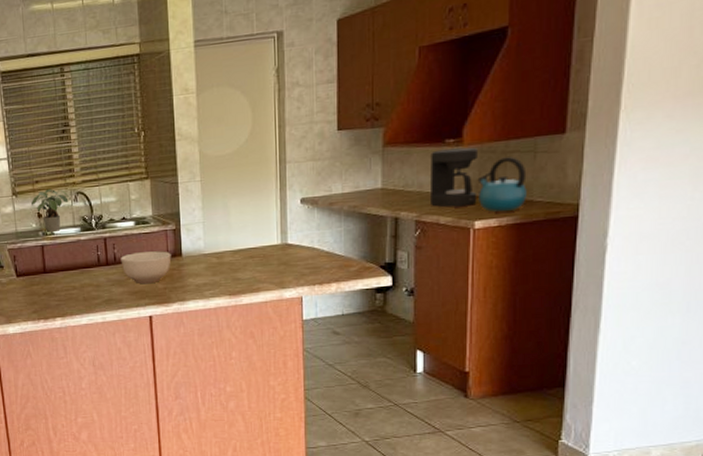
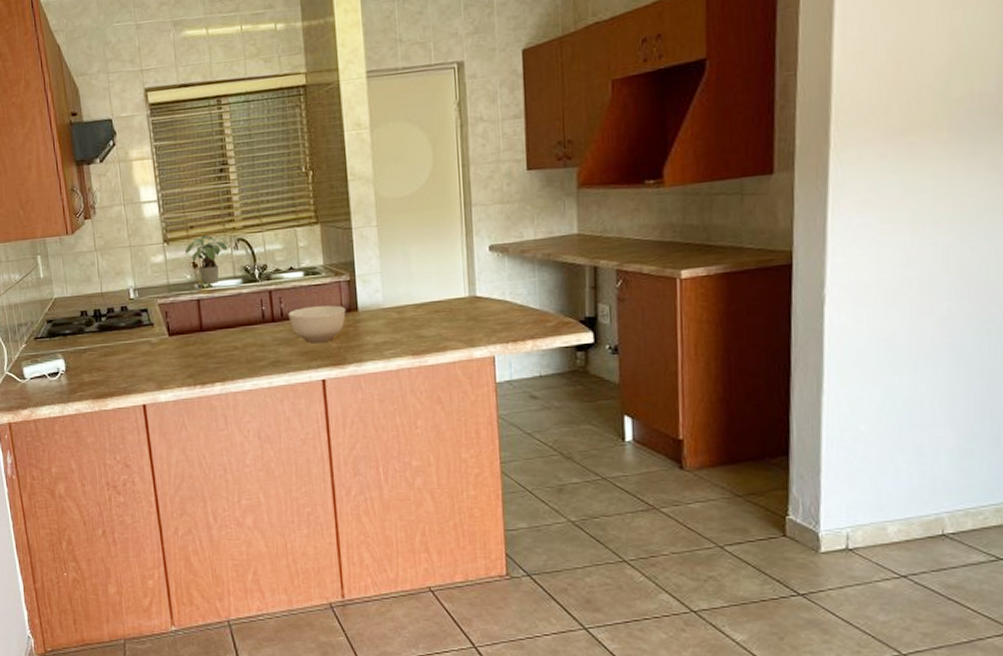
coffee maker: present [431,147,477,208] -> none [630,189,683,255]
kettle: present [477,157,527,212] -> none [681,199,736,260]

